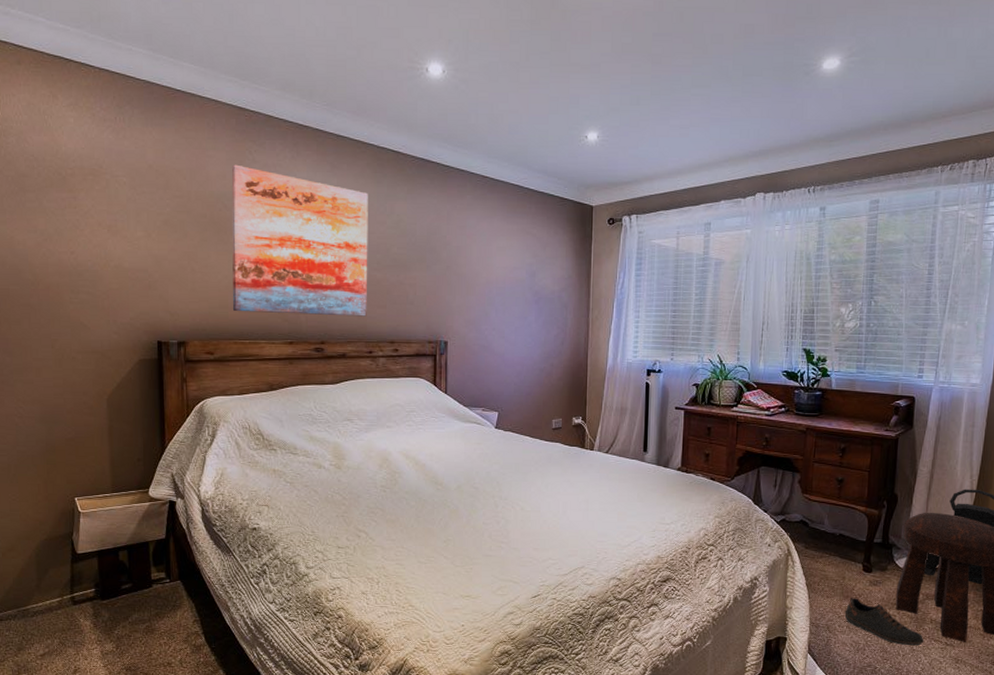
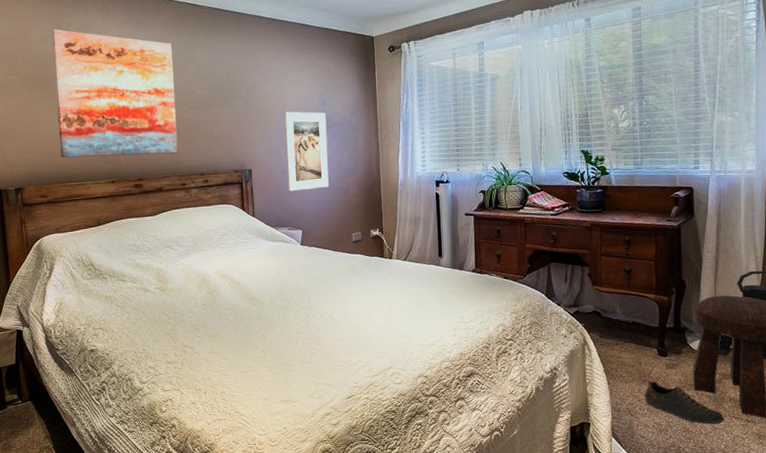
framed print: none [486,280,534,369] -> present [284,111,329,192]

